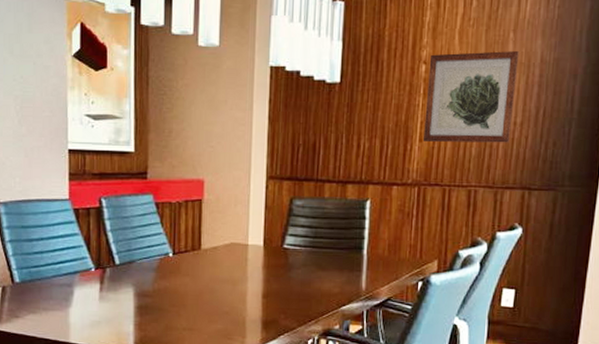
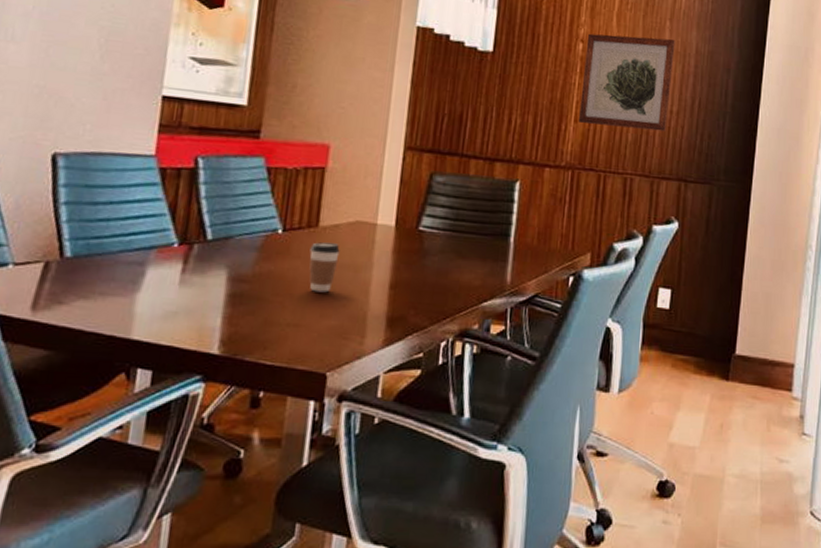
coffee cup: none [196,262,220,303] -> present [309,242,340,293]

